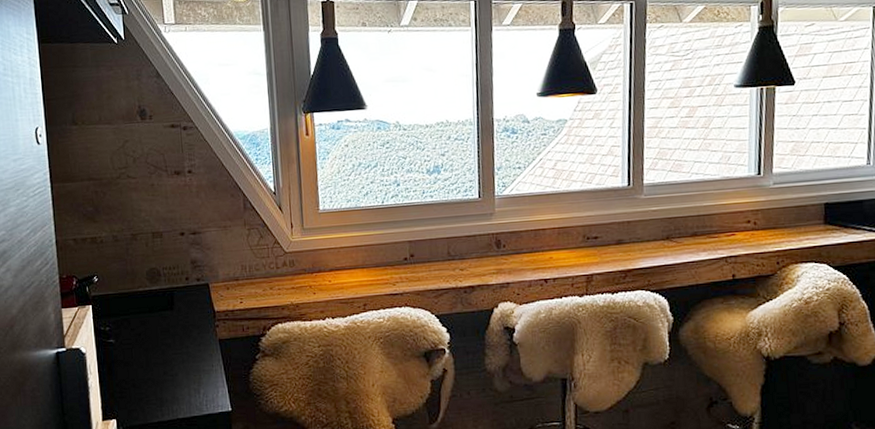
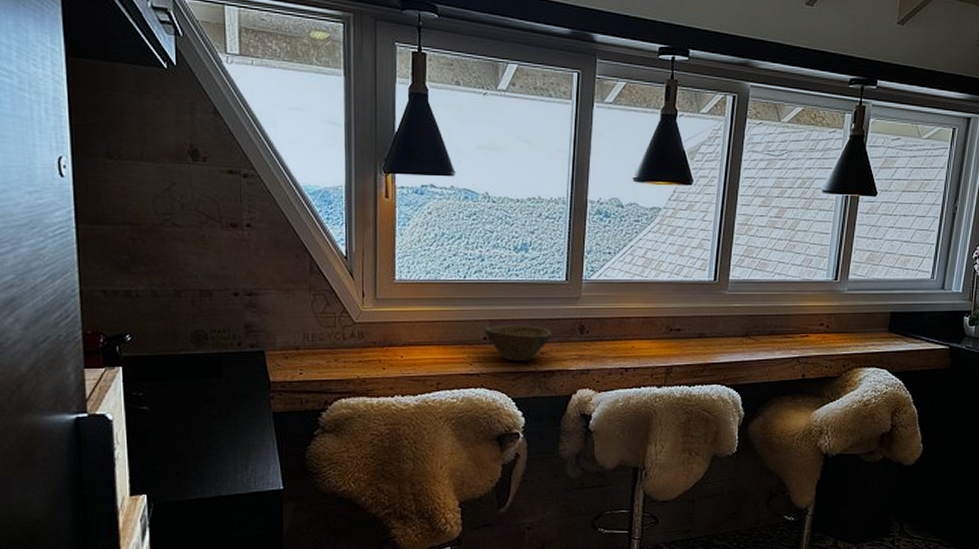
bowl: none [403,243,469,279] -> present [483,324,551,361]

